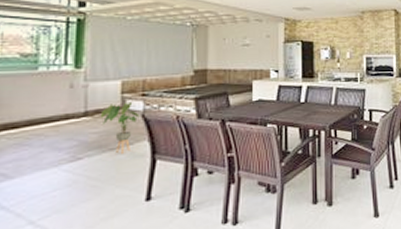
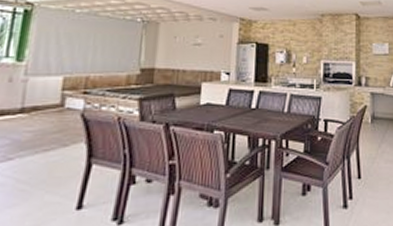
house plant: present [100,101,140,154] -> none [37,99,79,156]

